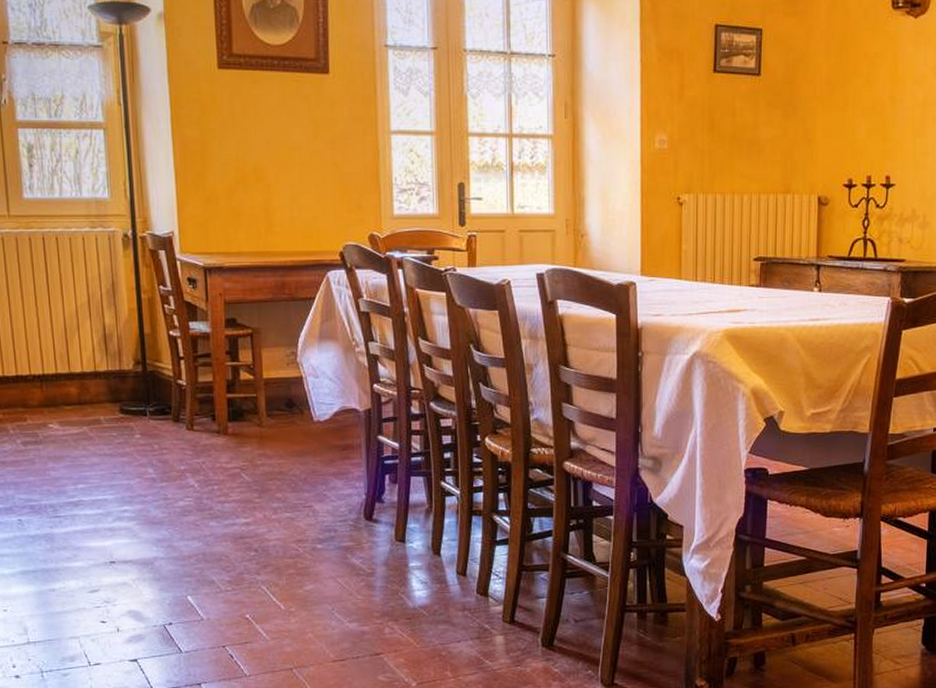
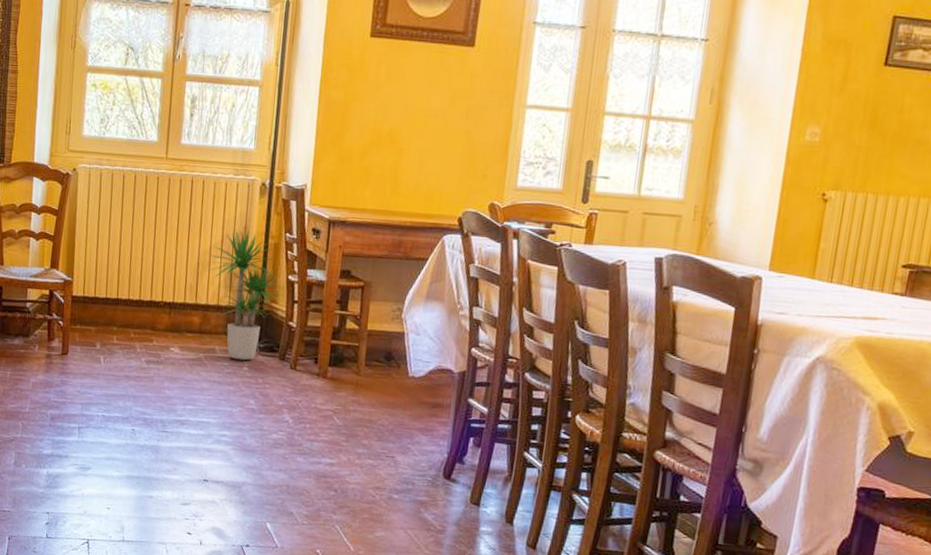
potted plant: none [77,286,171,428] -> present [207,229,287,361]

